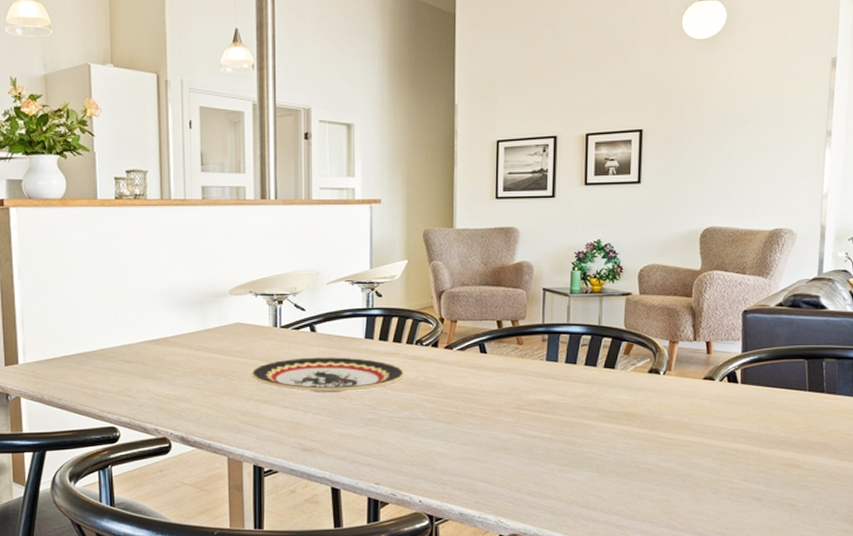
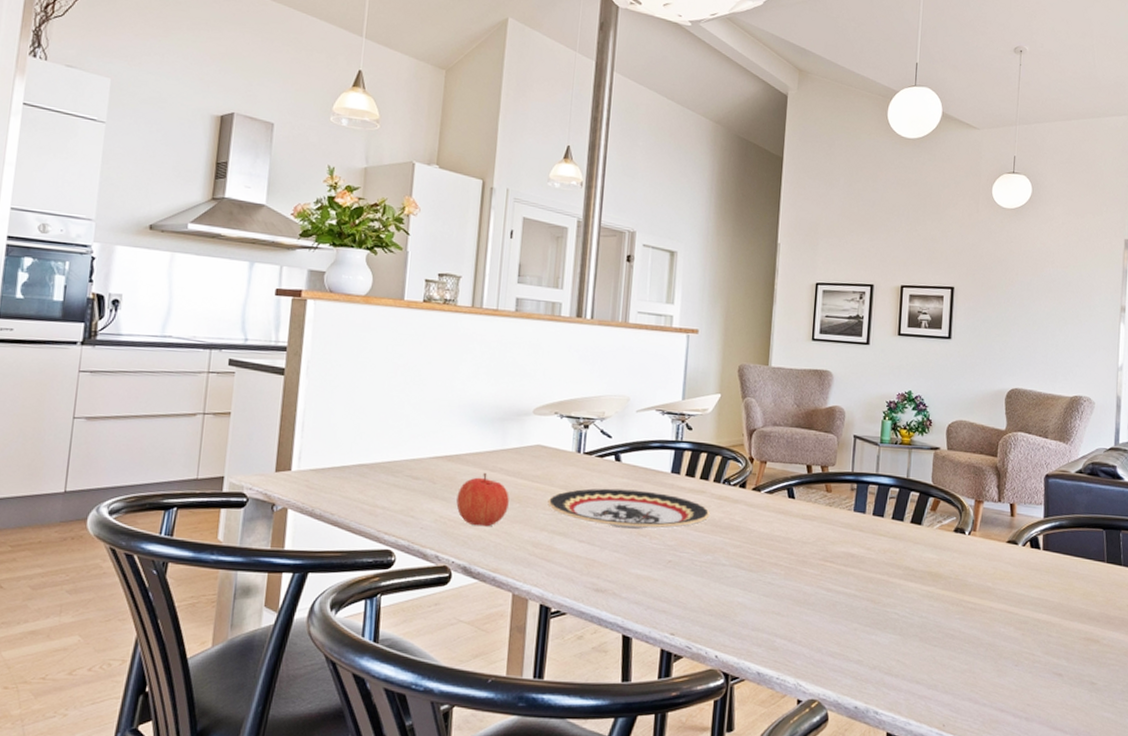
apple: none [168,353,216,401] -> present [456,473,509,527]

